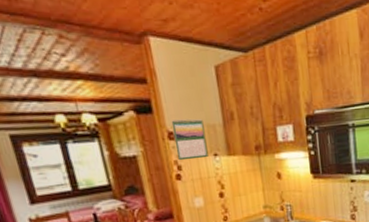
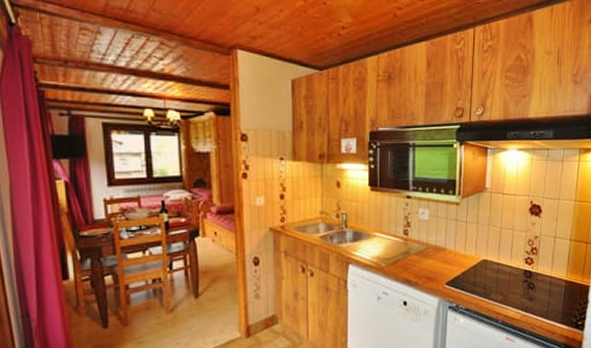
calendar: present [171,119,208,161] -> none [245,124,275,161]

